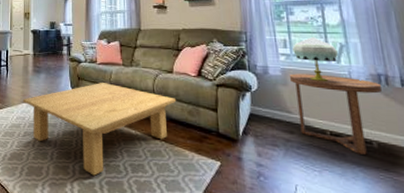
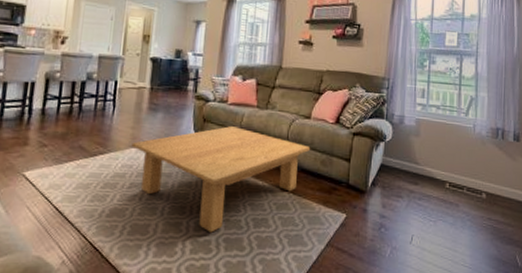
side table: present [289,73,382,155] -> none [422,124,497,205]
table lamp: present [292,37,338,81] -> none [429,88,467,133]

